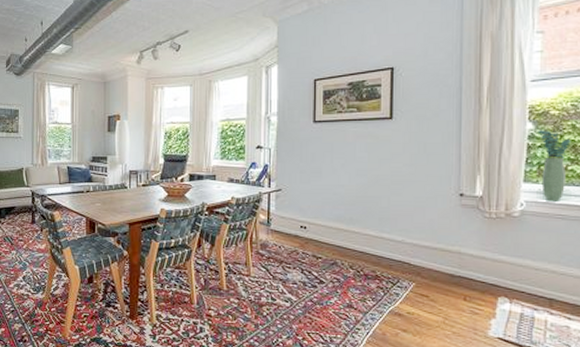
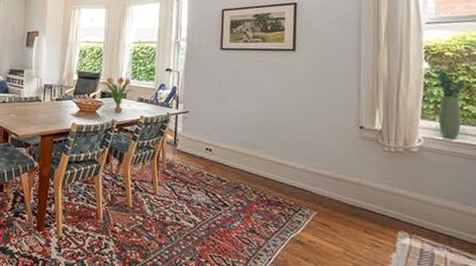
flower arrangement: none [189,158,224,196] -> present [102,77,134,113]

